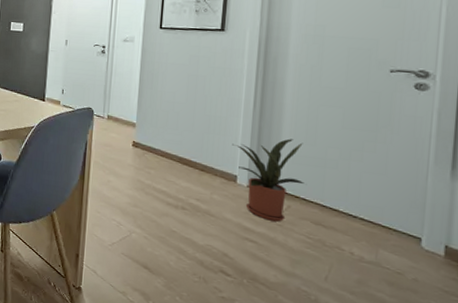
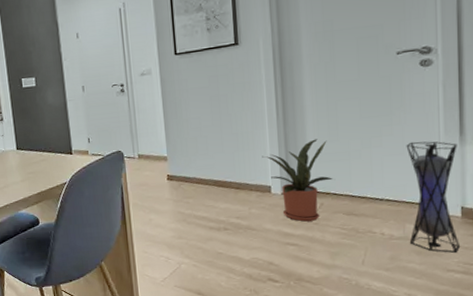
lantern: none [381,164,448,294] -> present [406,141,460,253]

